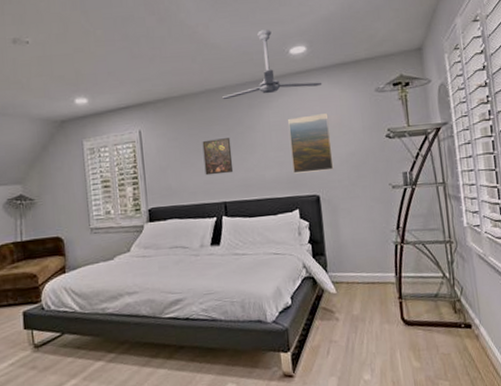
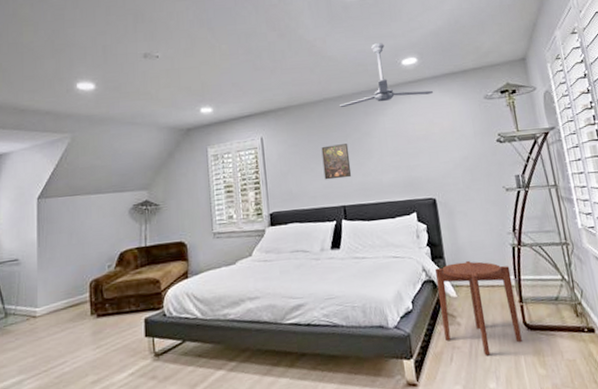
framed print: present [288,113,334,174] -> none [403,120,449,178]
side table: none [315,258,399,350] -> present [434,261,522,356]

